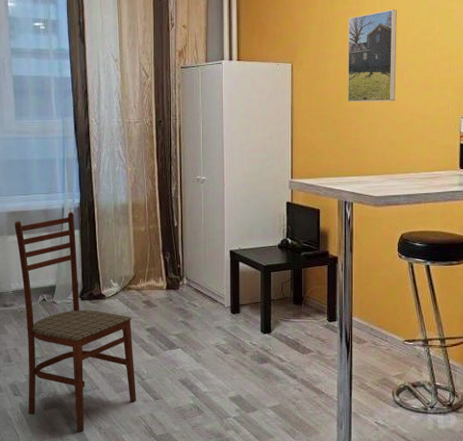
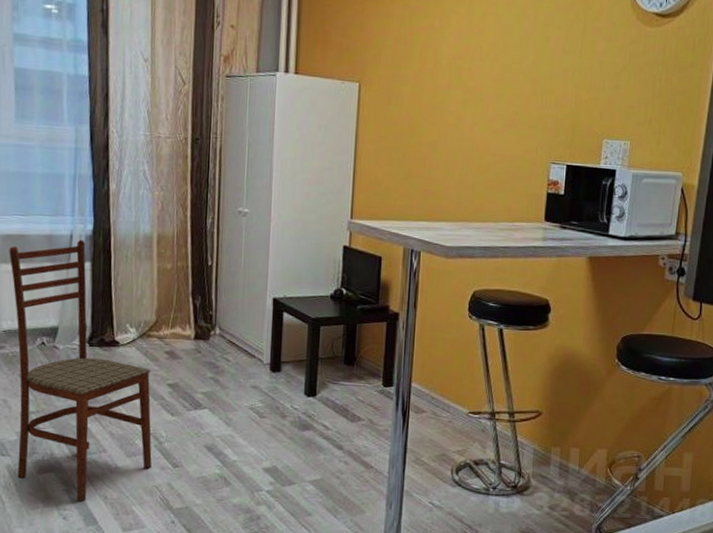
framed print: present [347,10,397,103] -> none [421,30,486,138]

